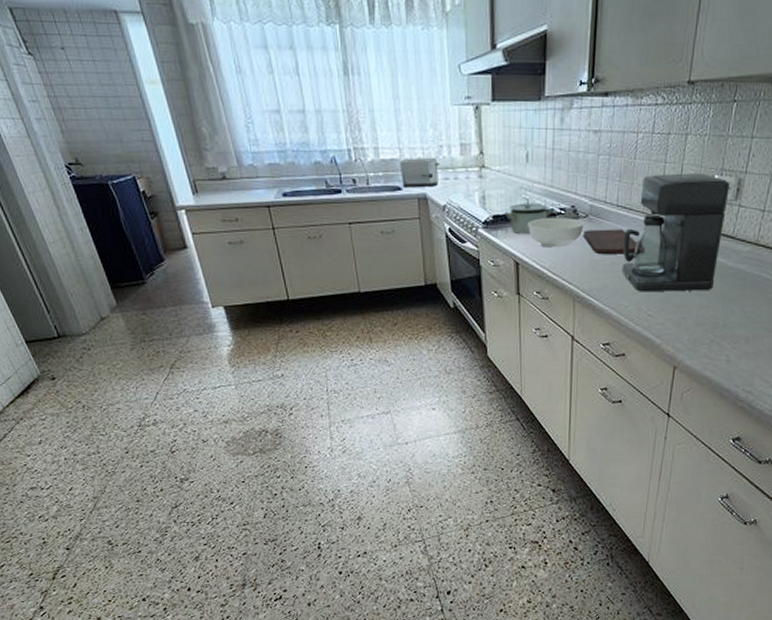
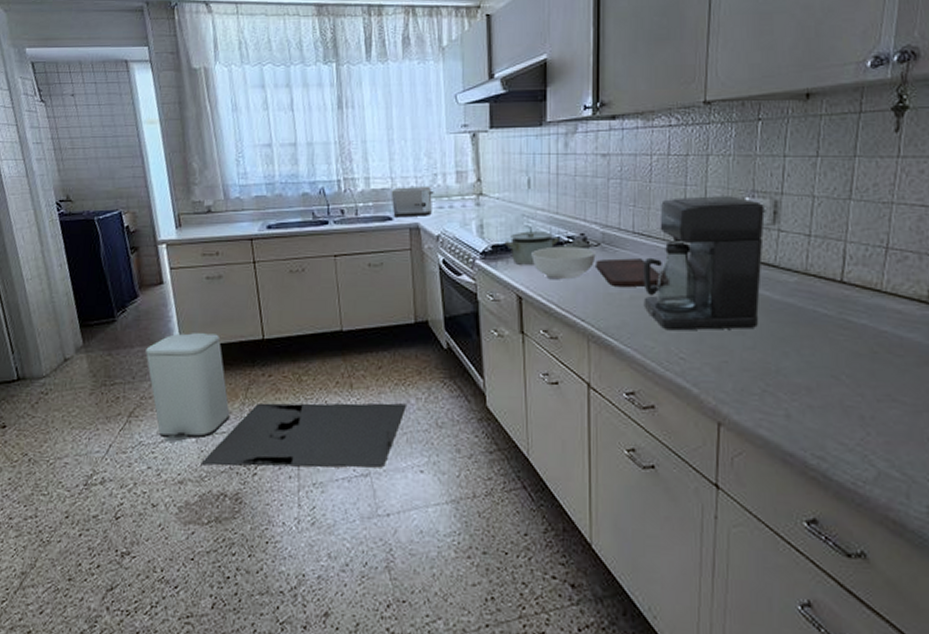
pedal bin: none [179,294,264,390] -> present [146,333,230,443]
door mat: none [242,354,419,408] -> present [201,403,406,468]

